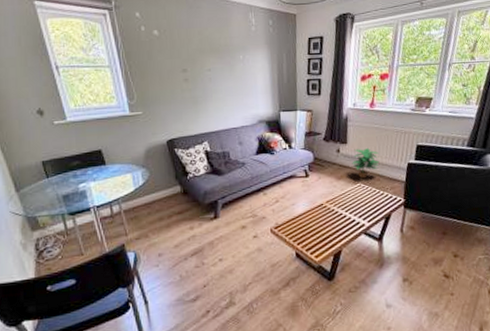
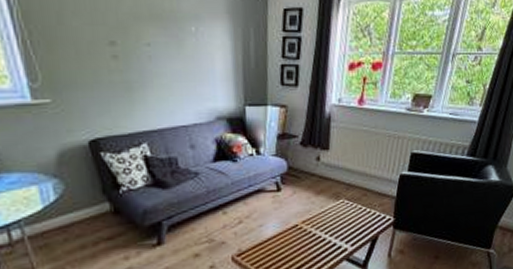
potted plant: present [352,148,380,179] -> none [334,156,367,194]

